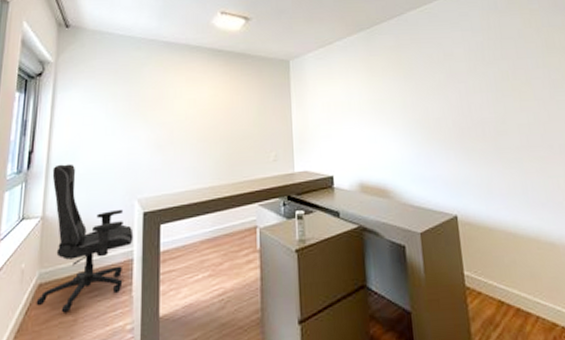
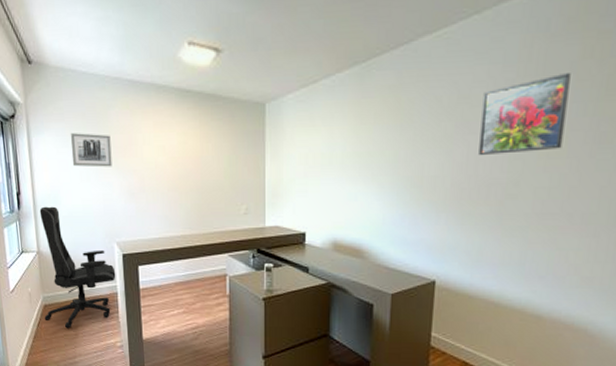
wall art: none [98,89,142,121] -> present [70,133,112,167]
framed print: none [462,38,529,100] -> present [479,73,571,156]

